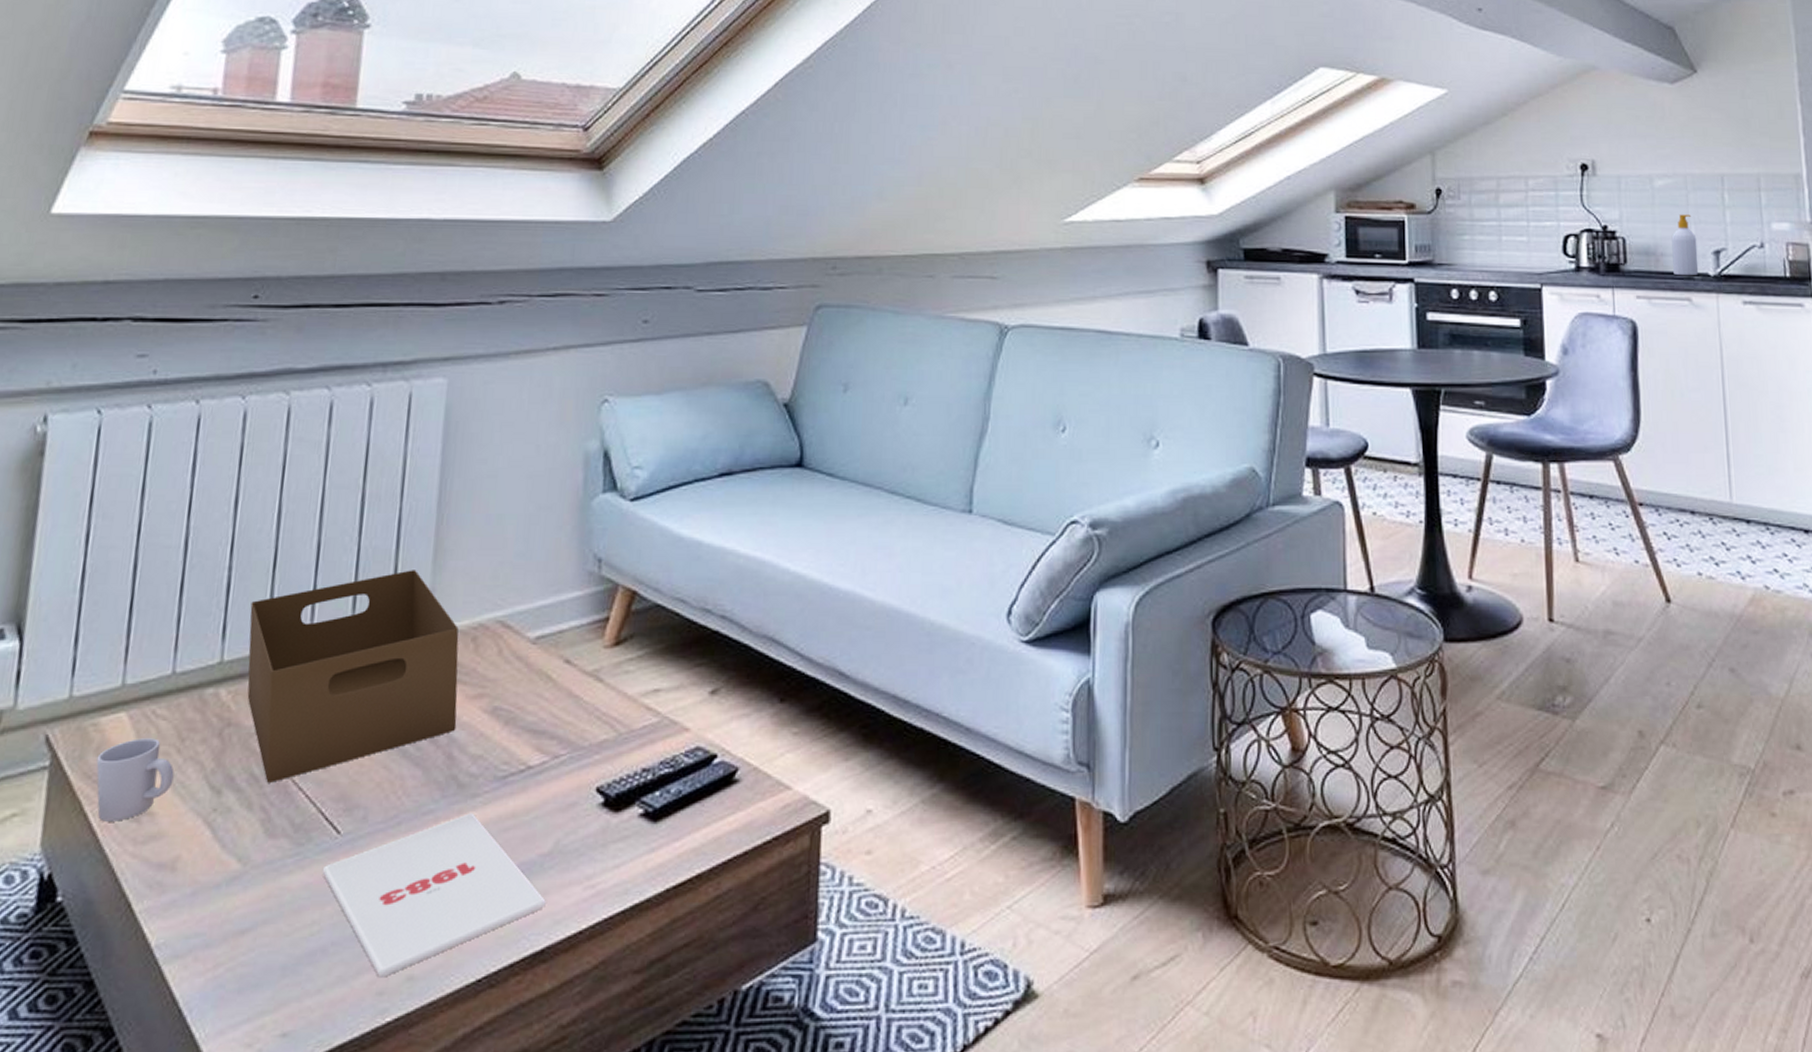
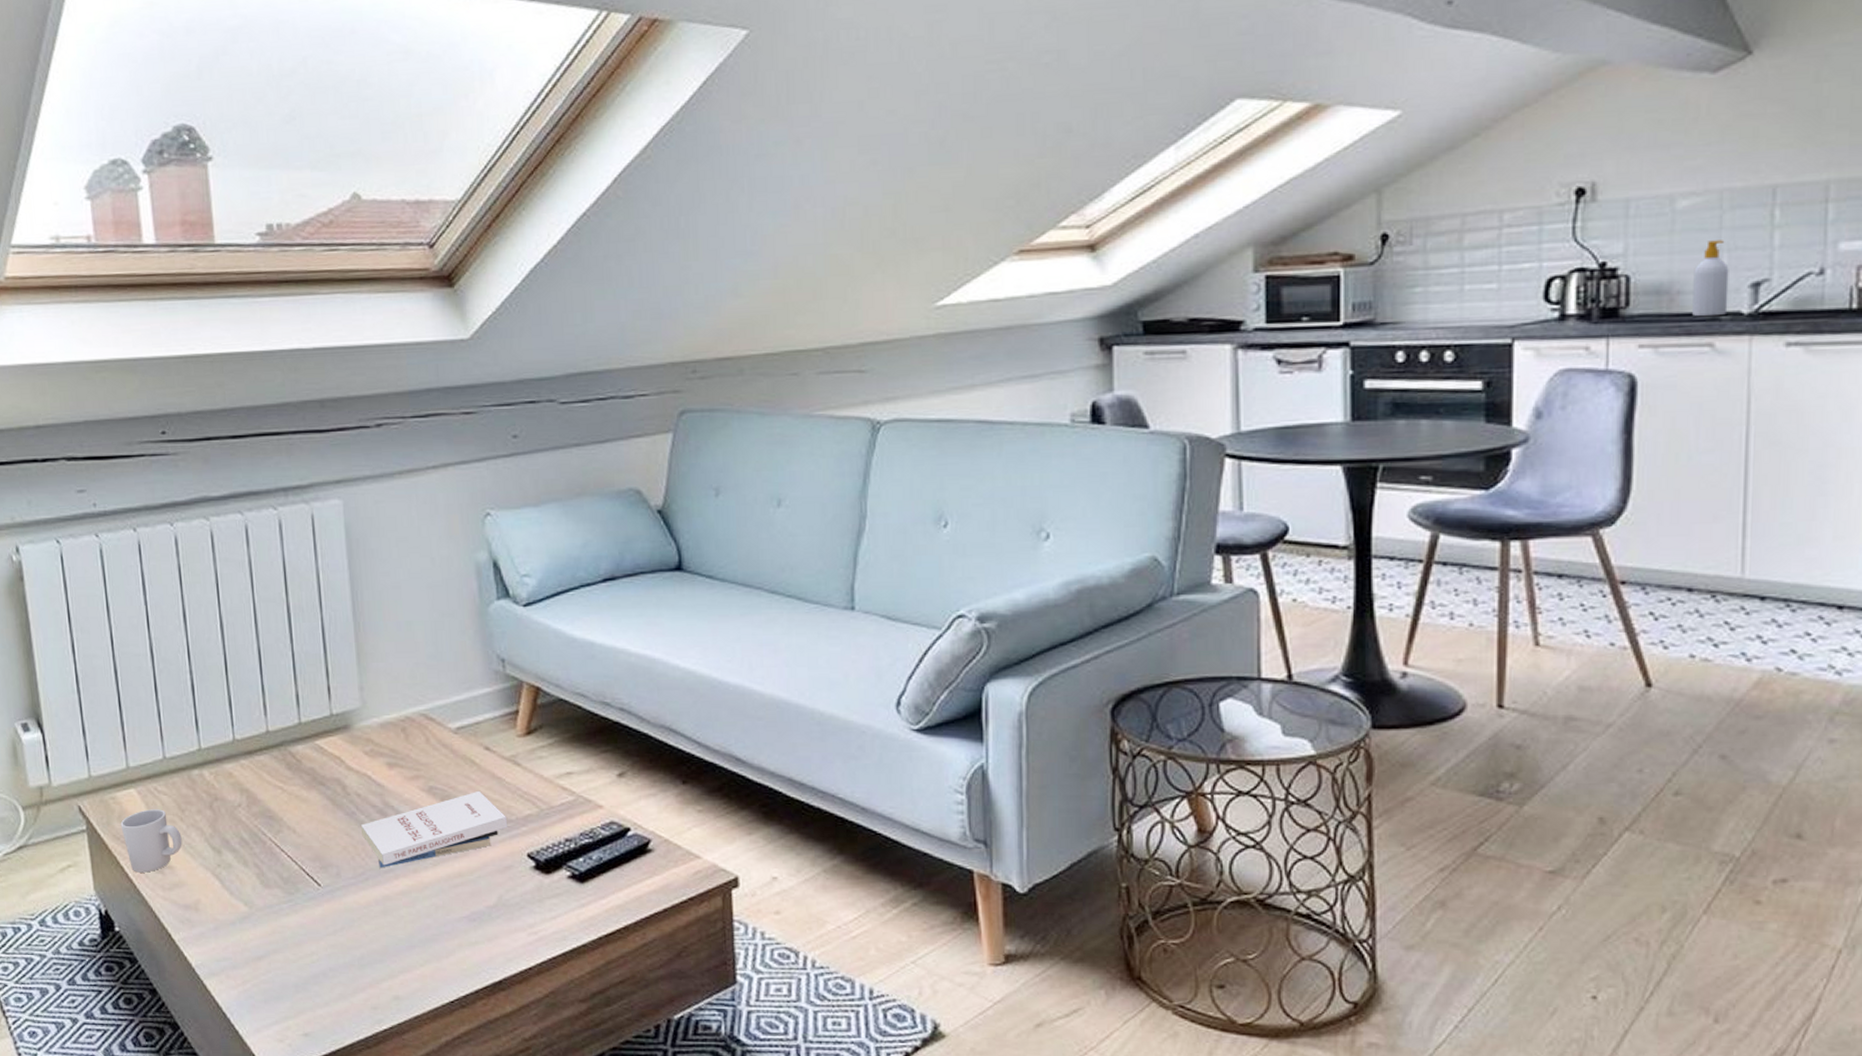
storage basket: present [247,570,459,783] -> none [213,671,401,845]
magazine: present [322,813,546,978] -> none [311,872,498,996]
books: none [402,711,579,809] -> present [360,790,508,868]

